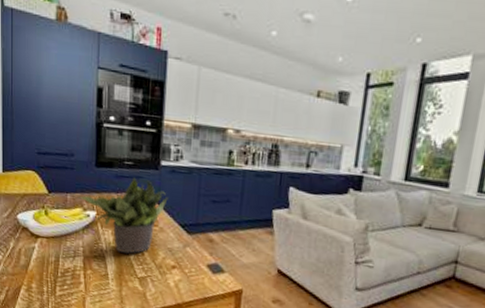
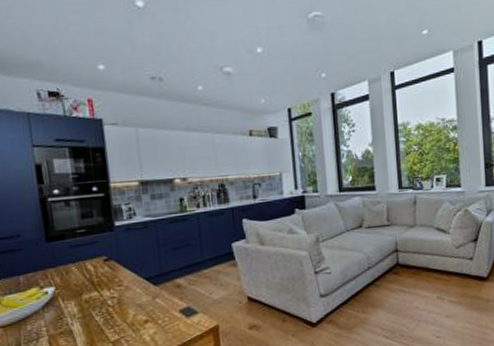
potted plant: present [78,177,168,254] -> none [32,243,128,322]

